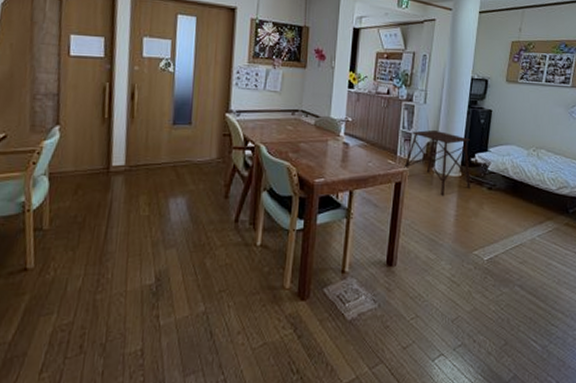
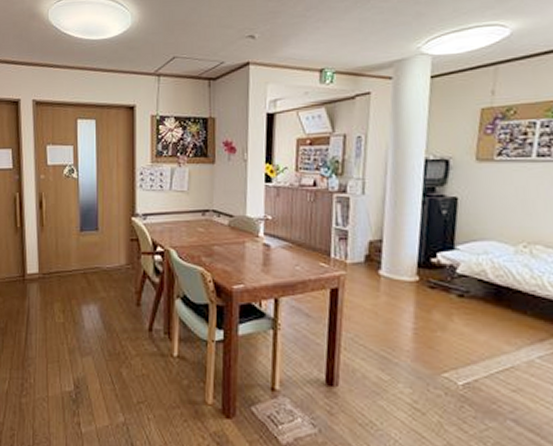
side table: present [404,129,470,196] -> none [340,225,433,305]

